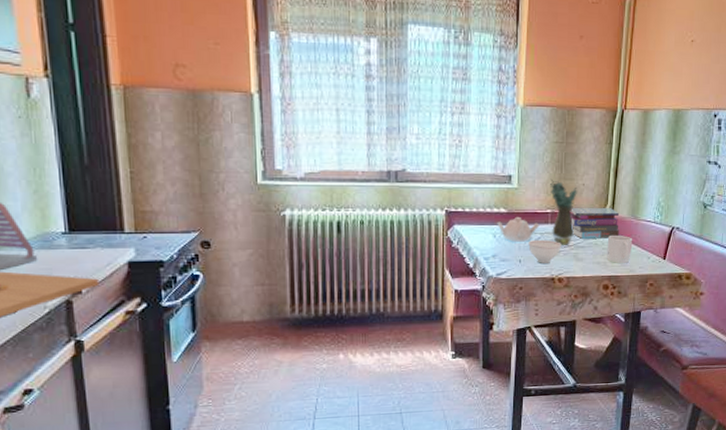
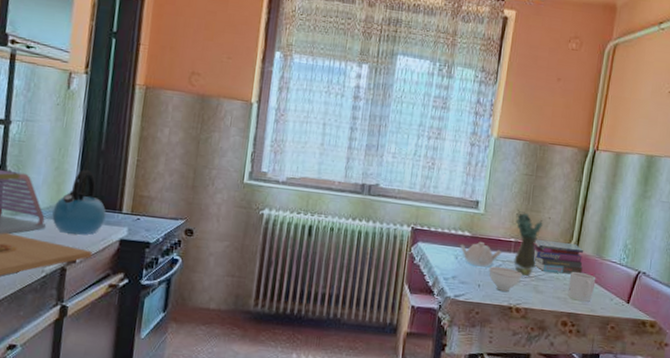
kettle: none [41,189,107,263] -> present [52,169,106,235]

